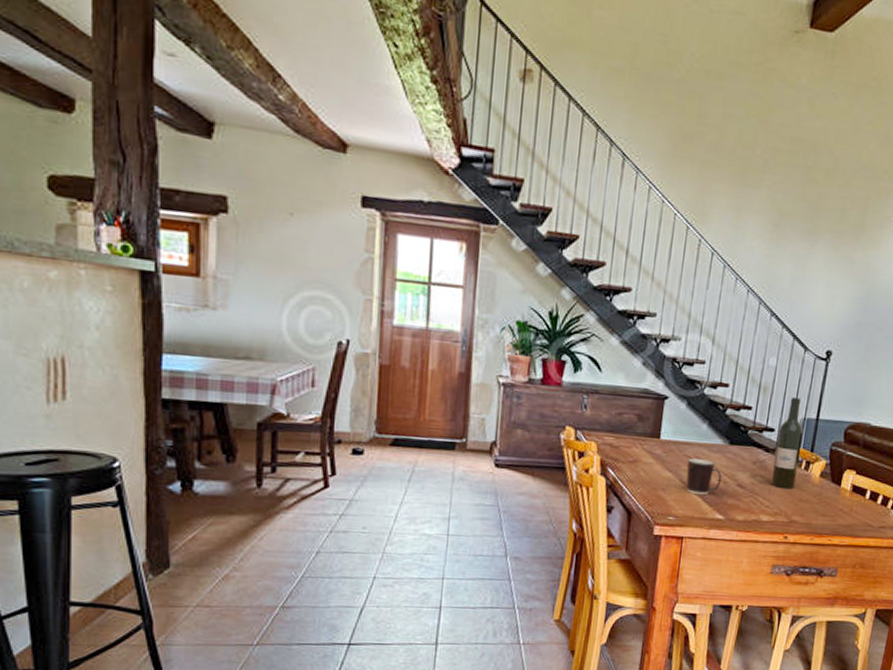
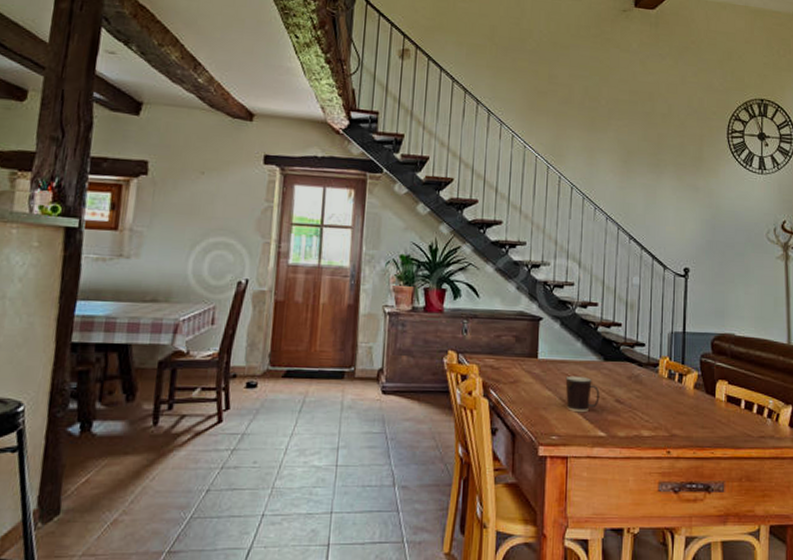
wine bottle: present [770,397,804,489] -> none [647,313,673,403]

